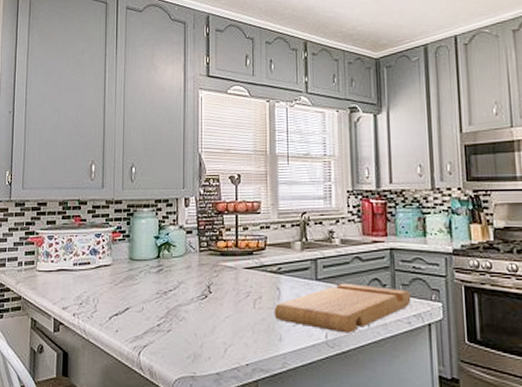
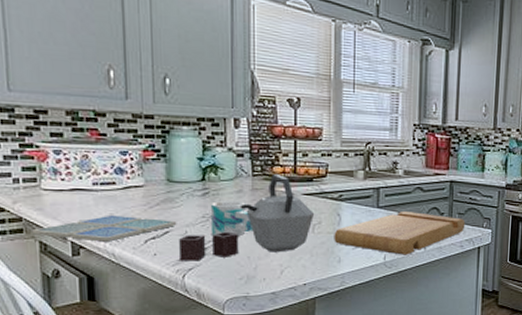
drink coaster: none [27,292,136,319] -> present [32,214,177,242]
kettle: none [137,248,256,338] -> present [179,173,315,261]
mug: none [163,276,200,312] -> present [210,200,254,236]

